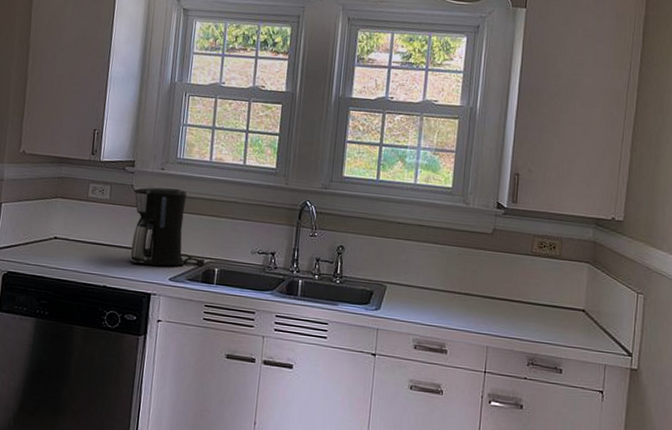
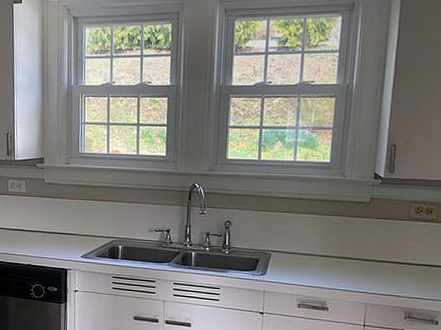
coffee maker: present [128,187,205,267] -> none [45,179,110,247]

